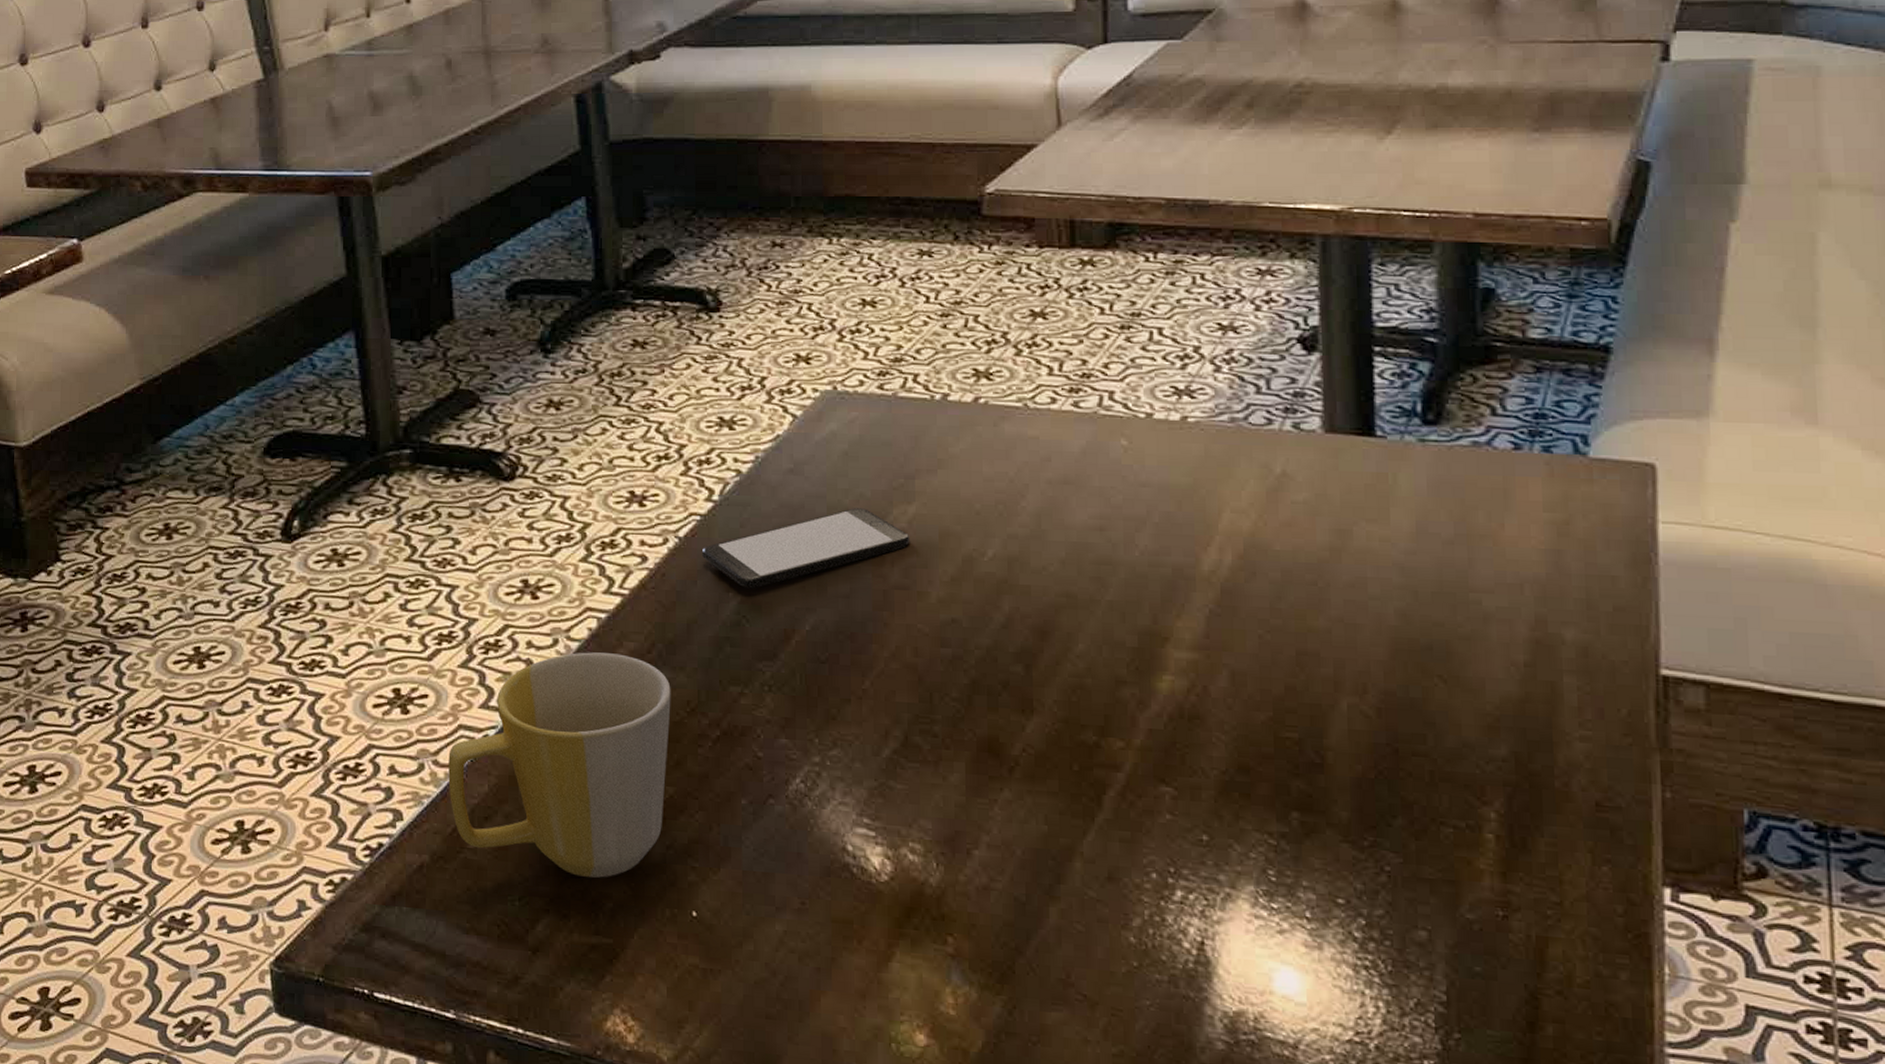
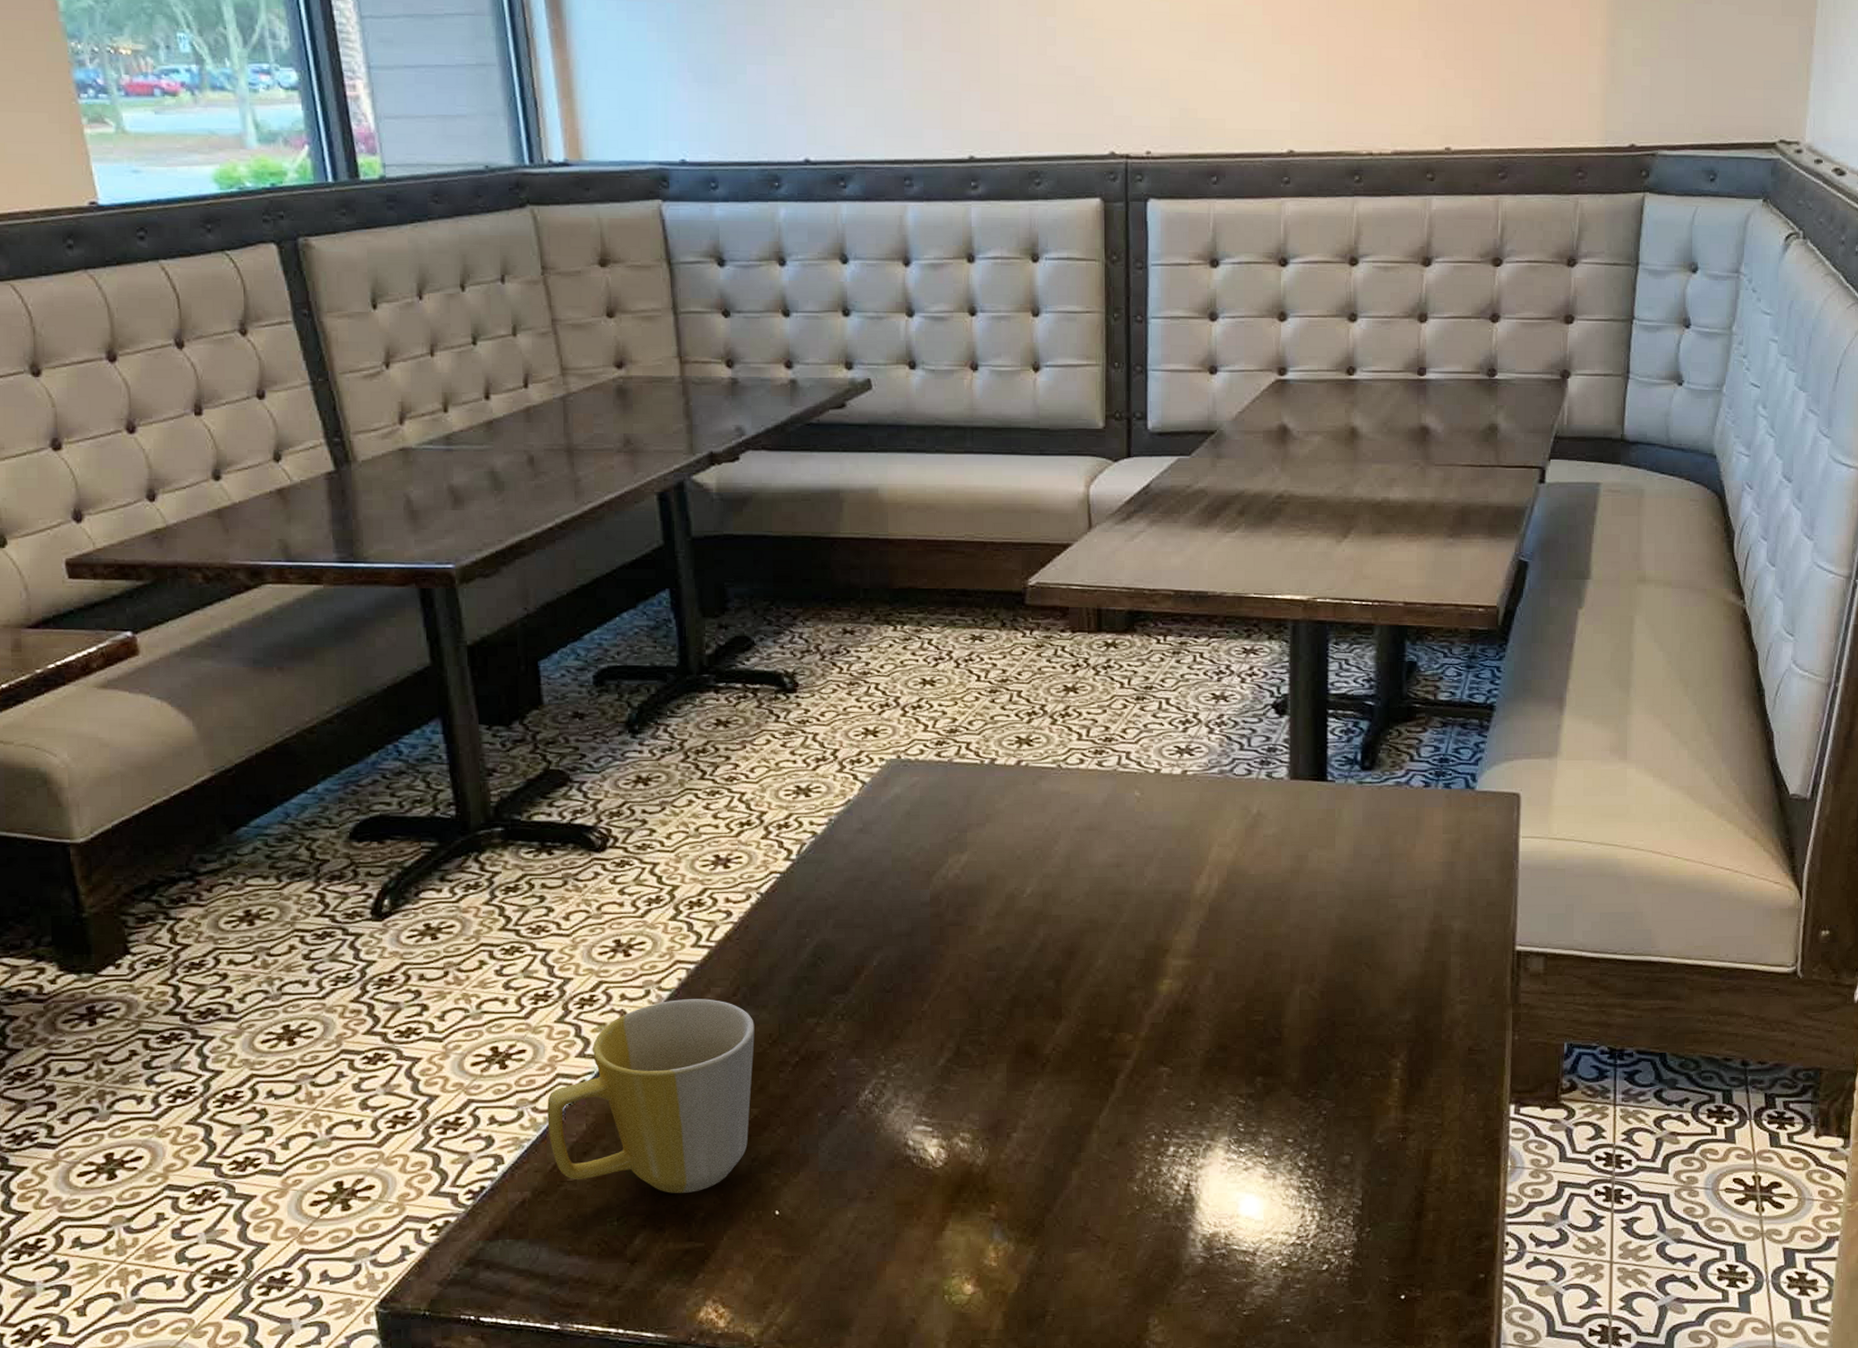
smartphone: present [701,508,910,589] -> none [781,859,963,934]

